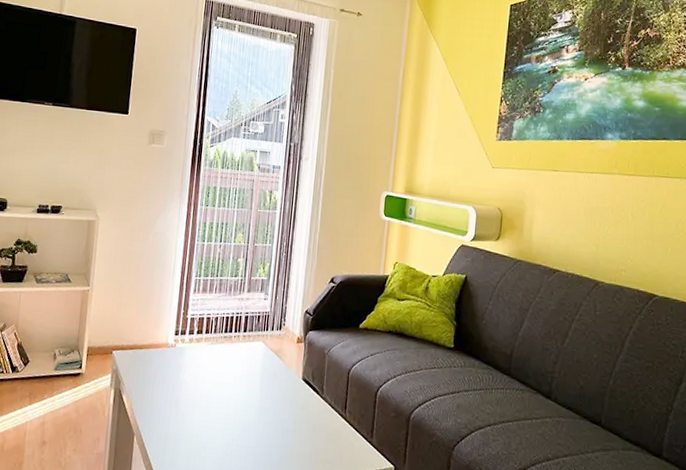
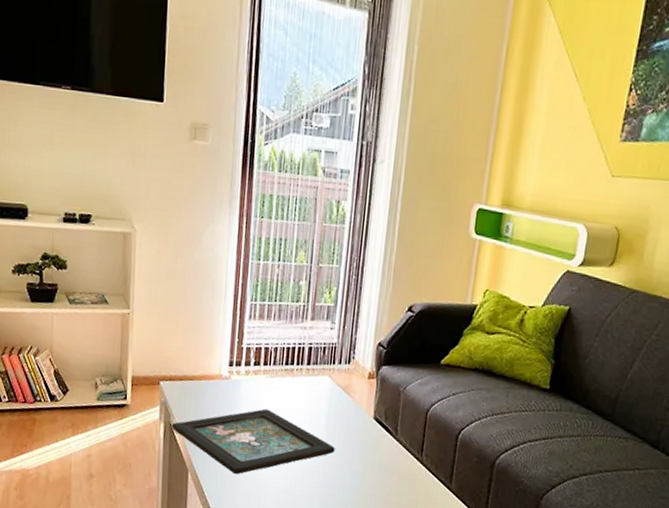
decorative tray: none [121,373,268,437] -> present [171,408,335,475]

